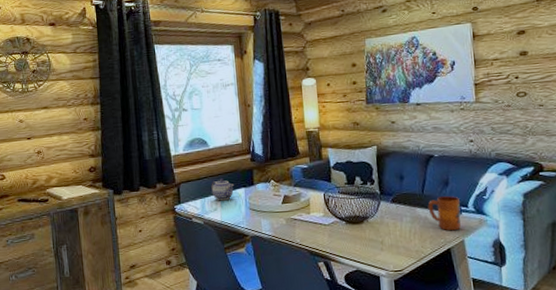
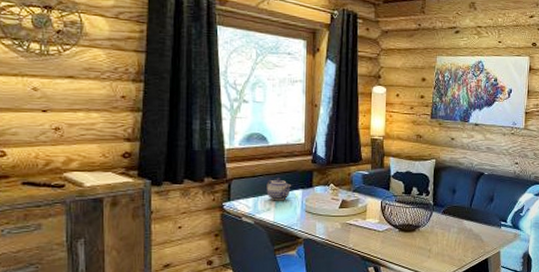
mug: present [428,196,461,231] -> none [473,211,501,243]

